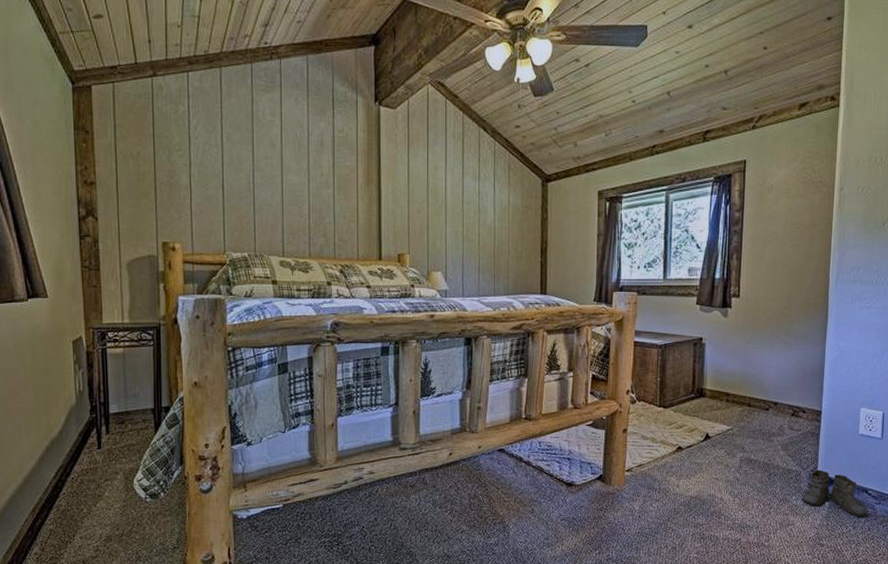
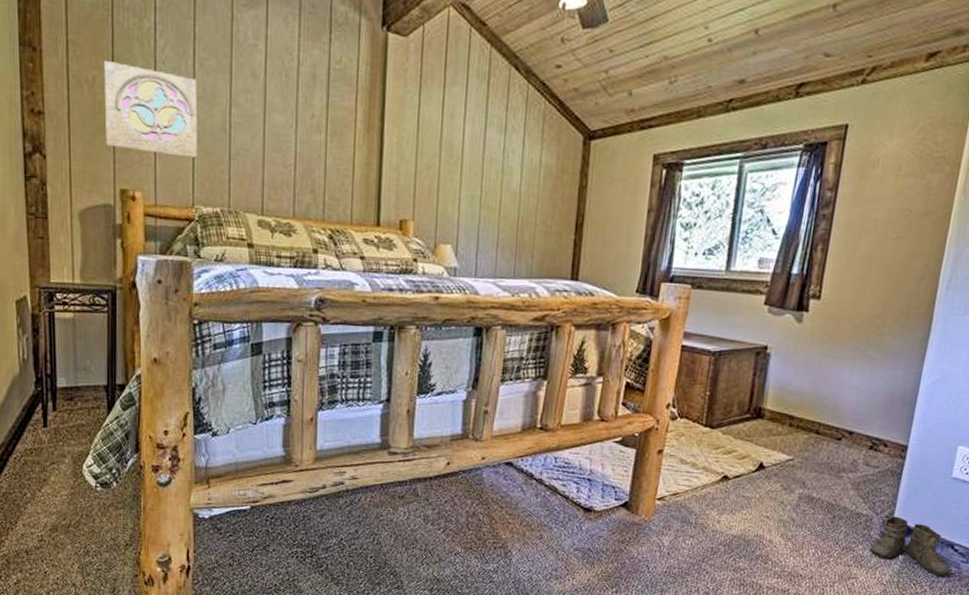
wall ornament: none [146,138,227,213] -> present [103,60,198,158]

